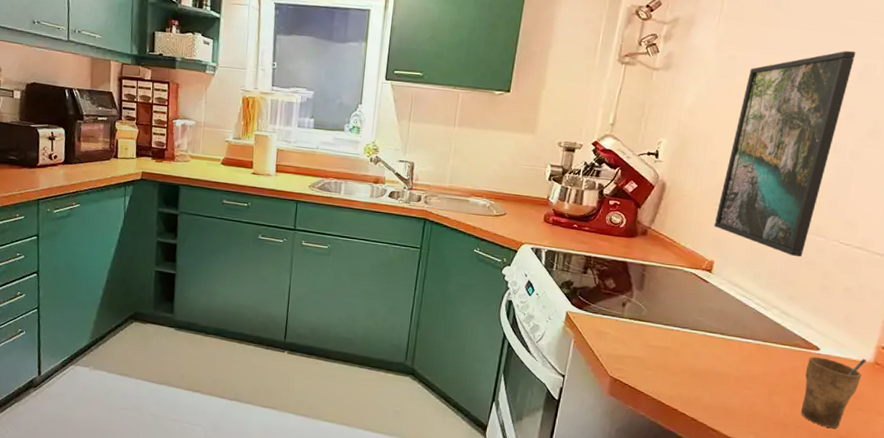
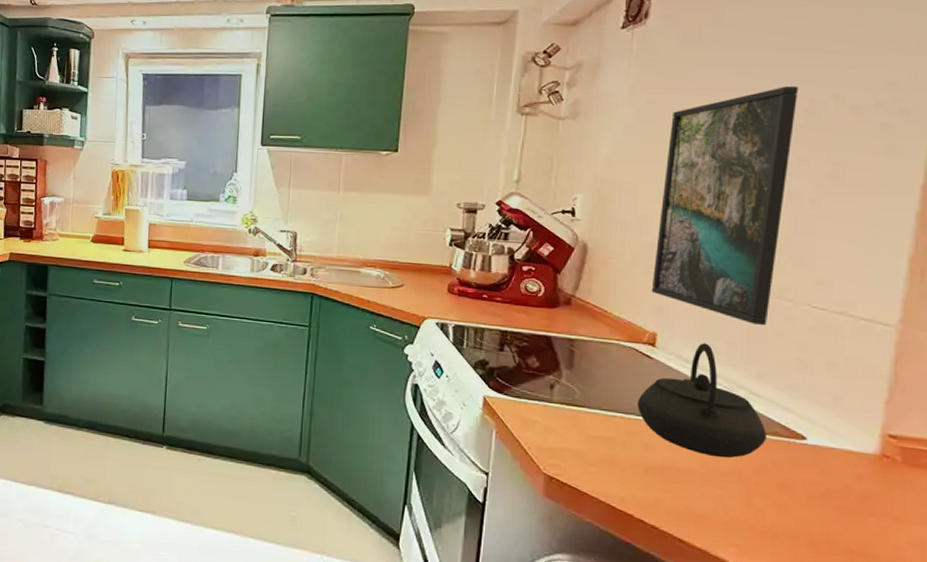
kettle: none [691,270,791,365] -> present [637,343,768,459]
cup: present [800,356,867,428] -> none [792,447,870,540]

